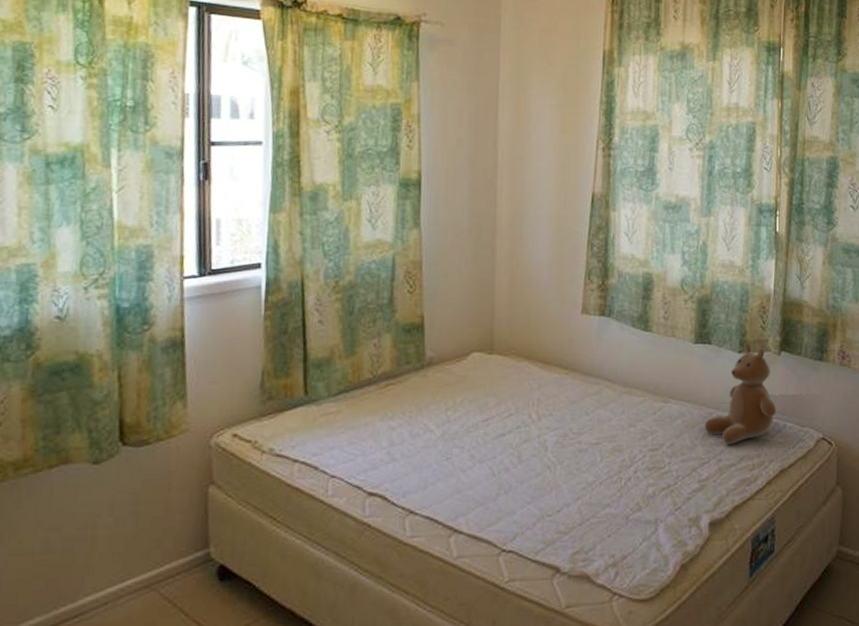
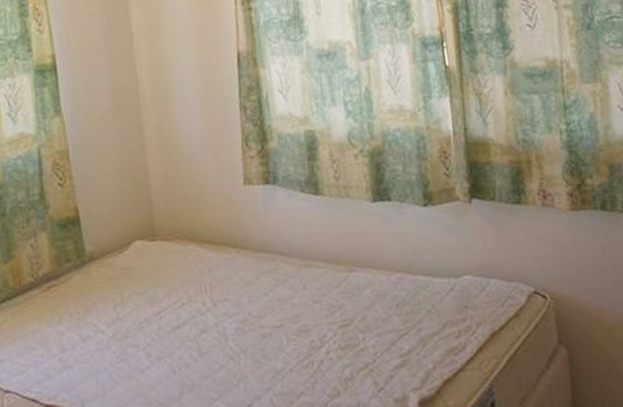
teddy bear: present [704,342,777,445] -> none [396,193,477,311]

